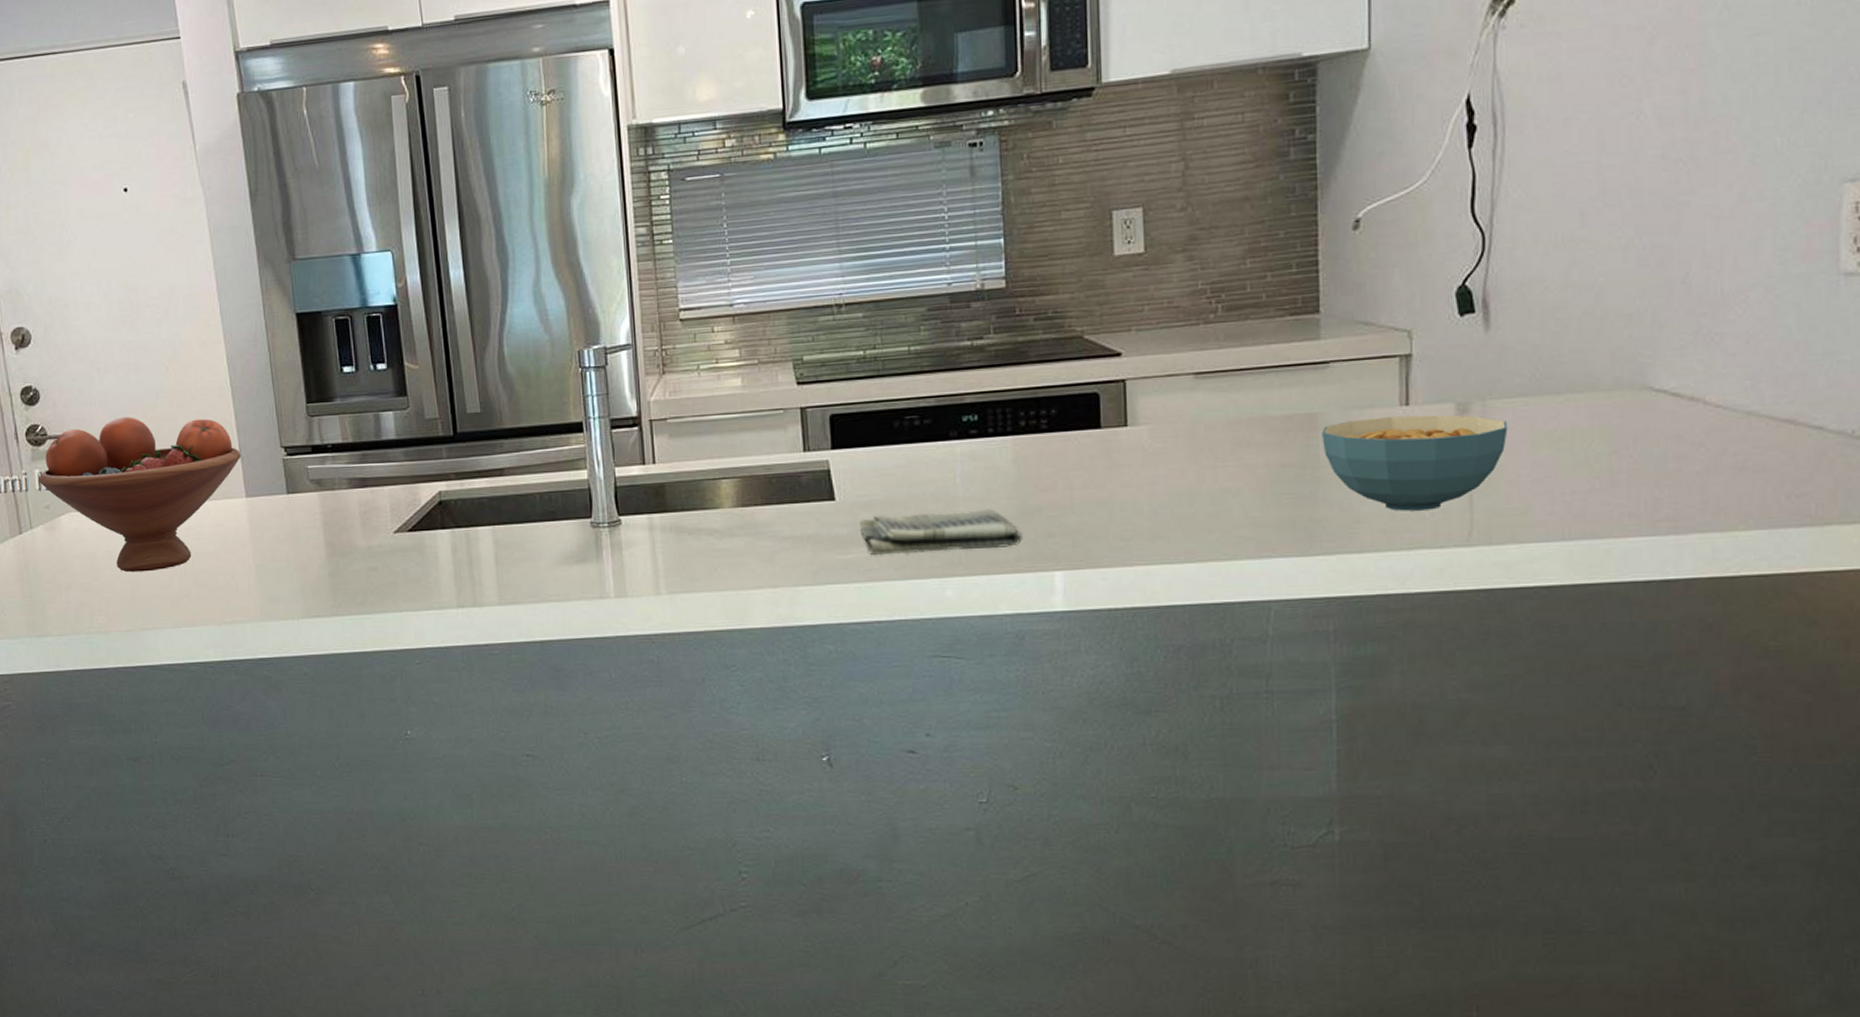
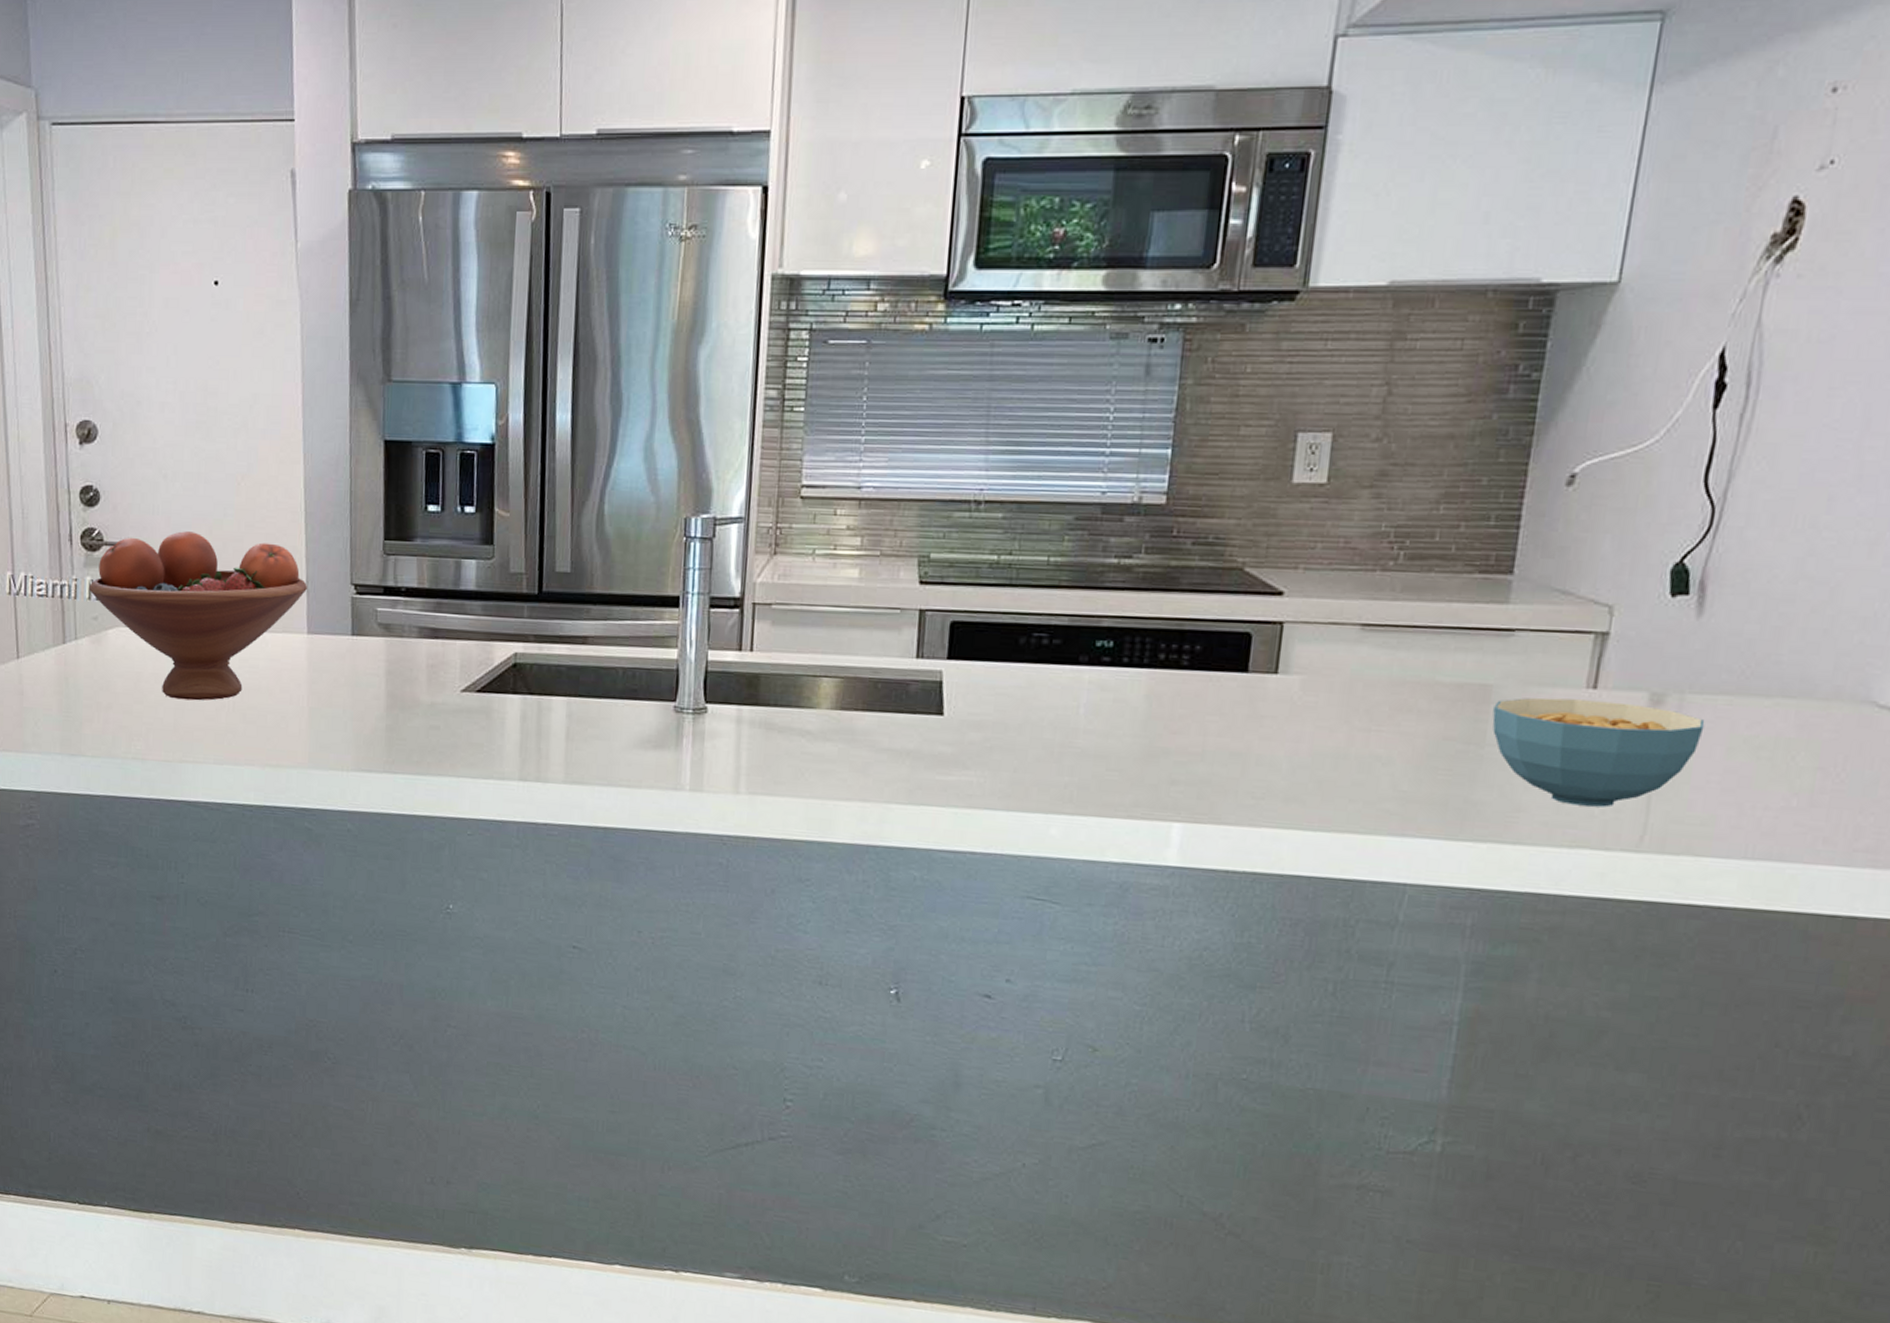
dish towel: present [859,509,1022,556] -> none [966,737,1143,790]

